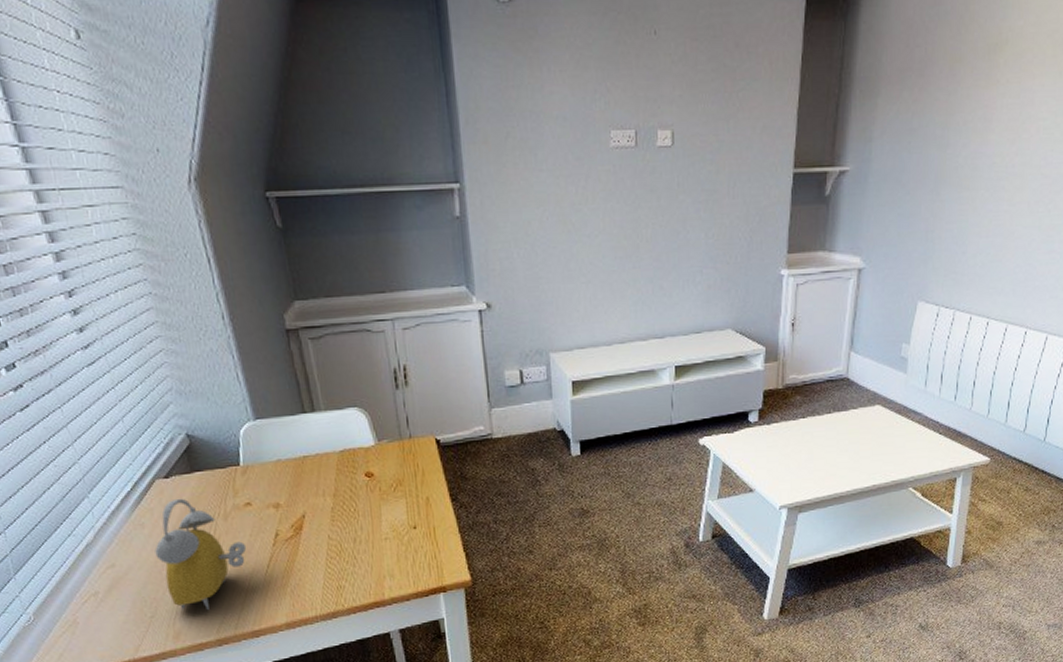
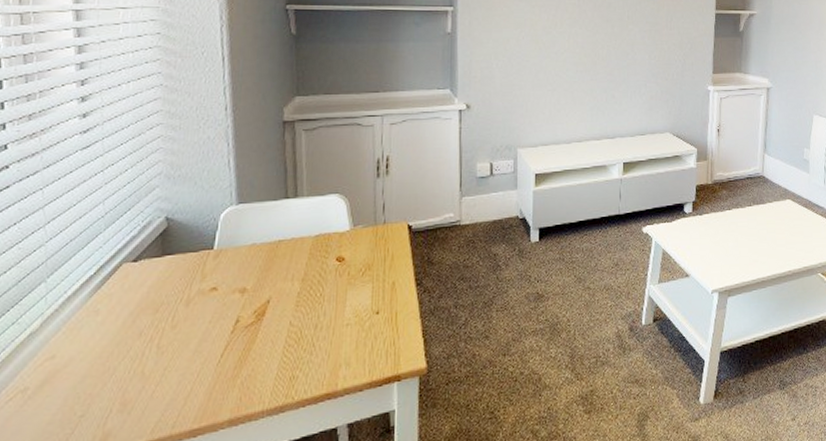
alarm clock: present [155,498,247,611] -> none [103,282,203,408]

